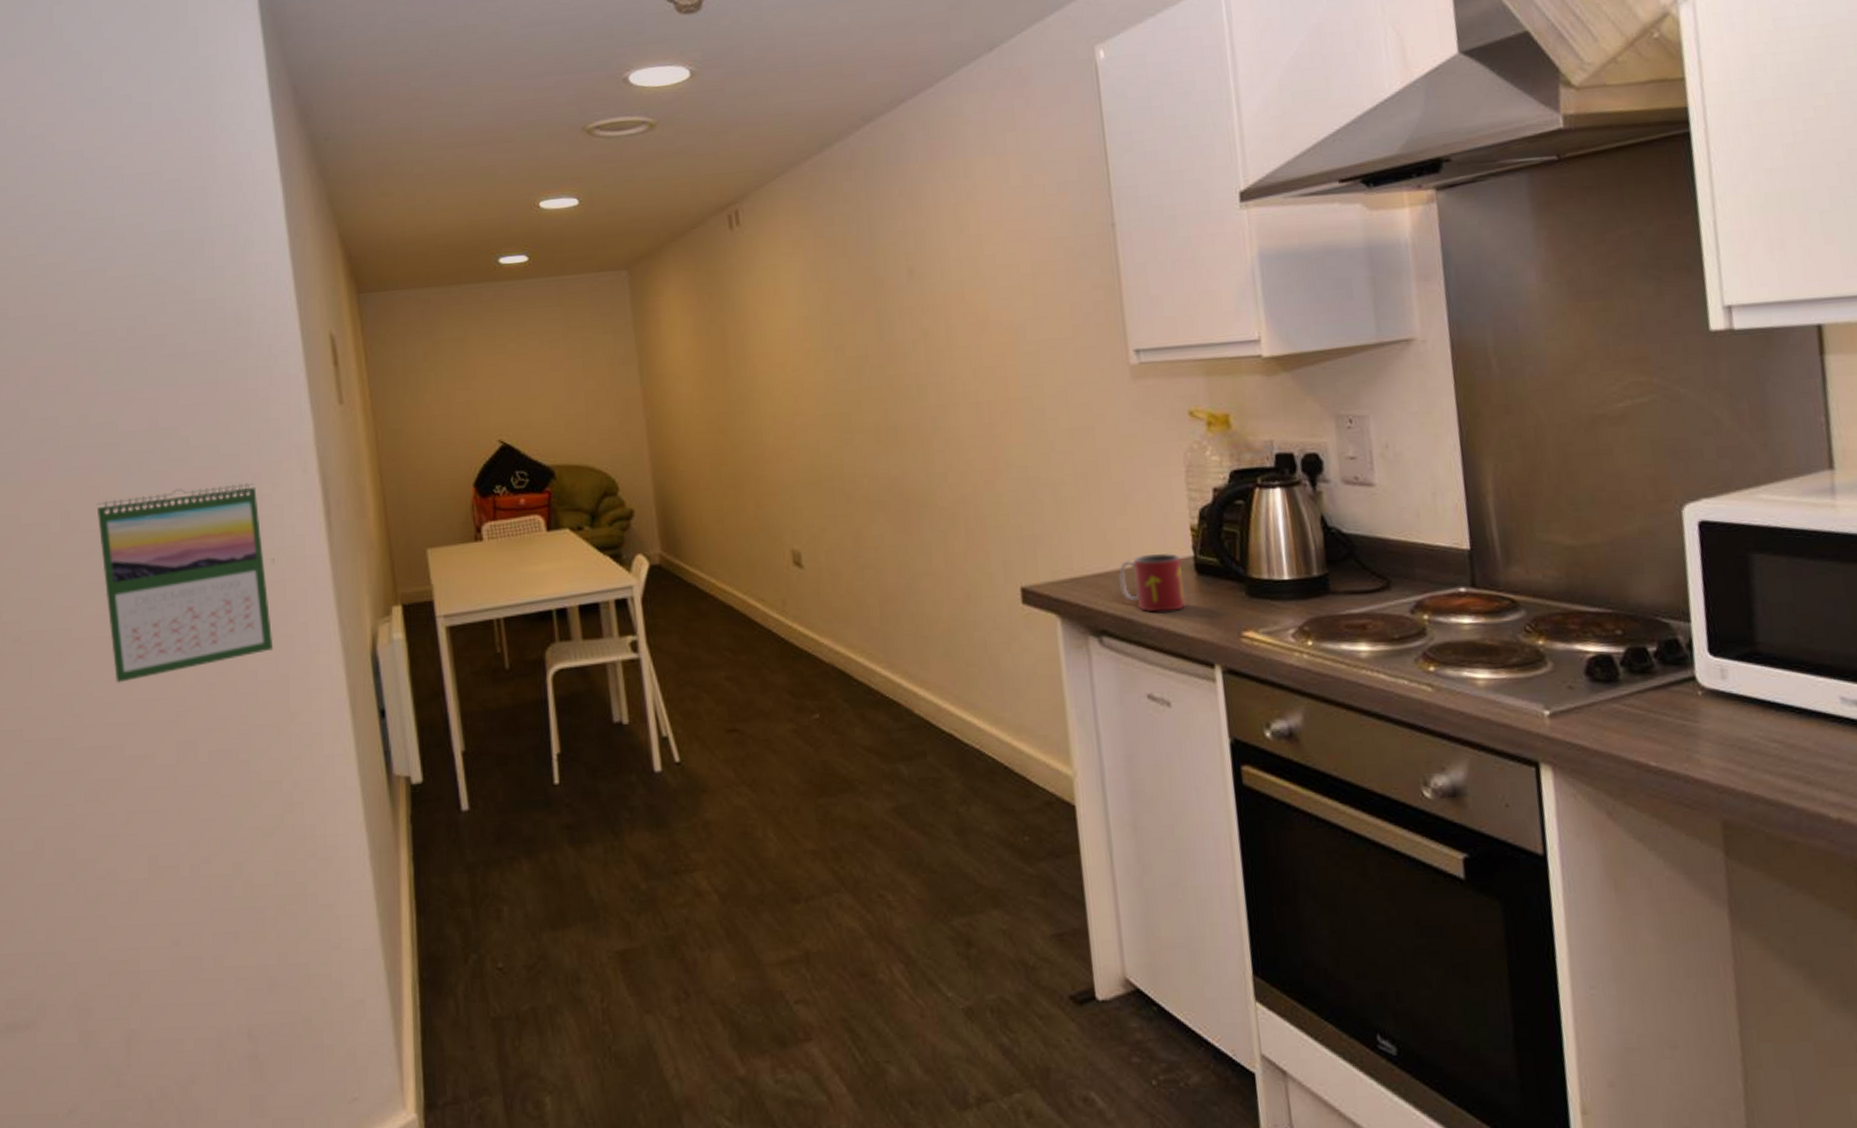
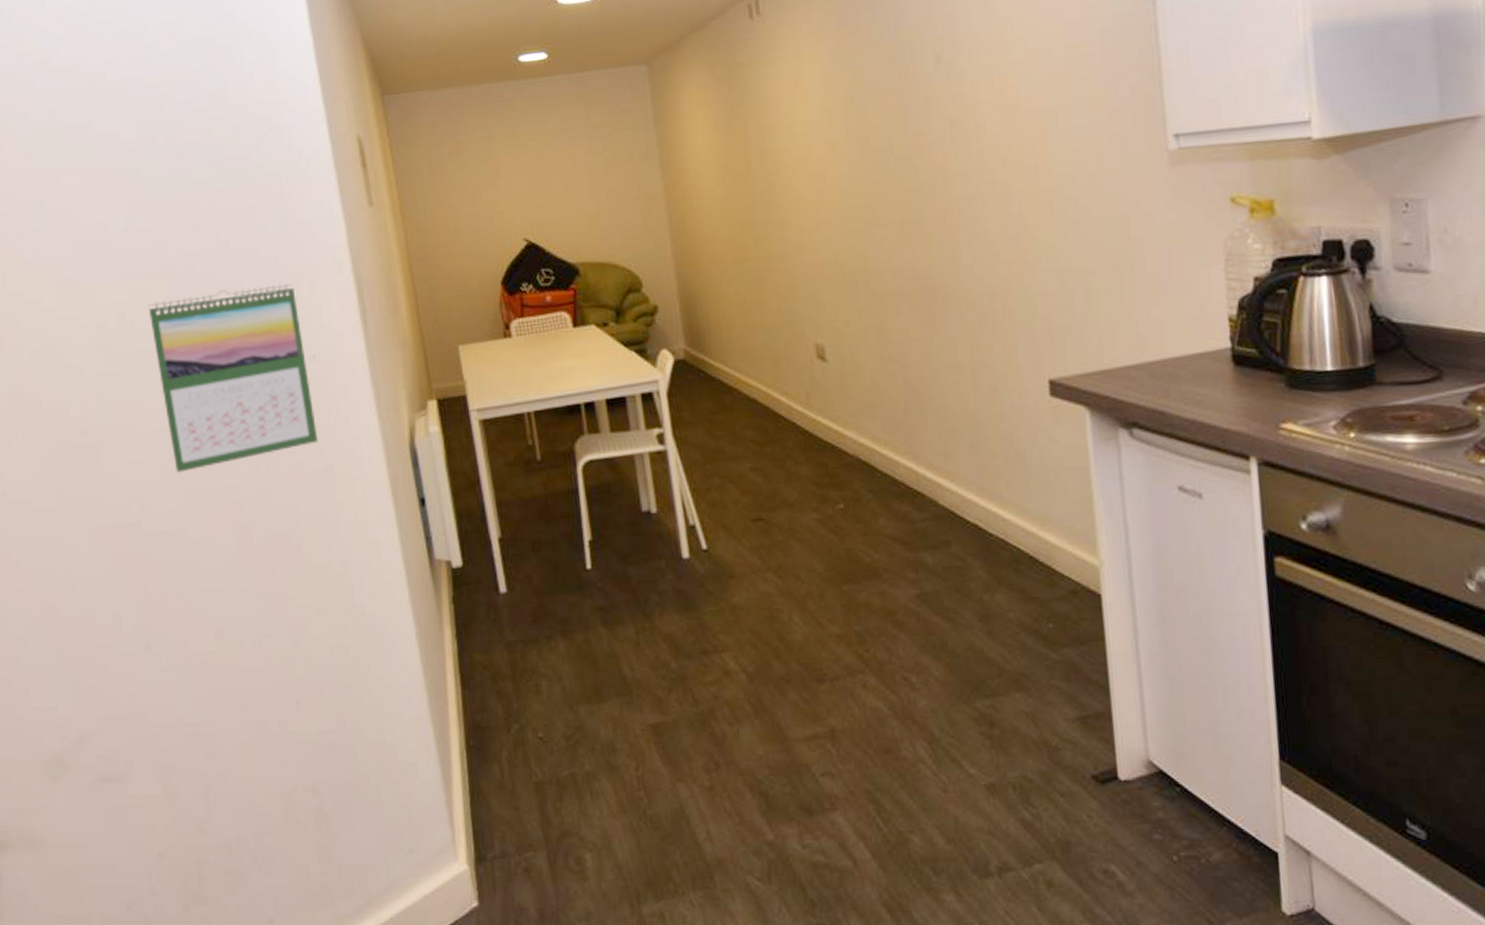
mug: present [1118,553,1186,612] -> none [1150,345,1222,404]

